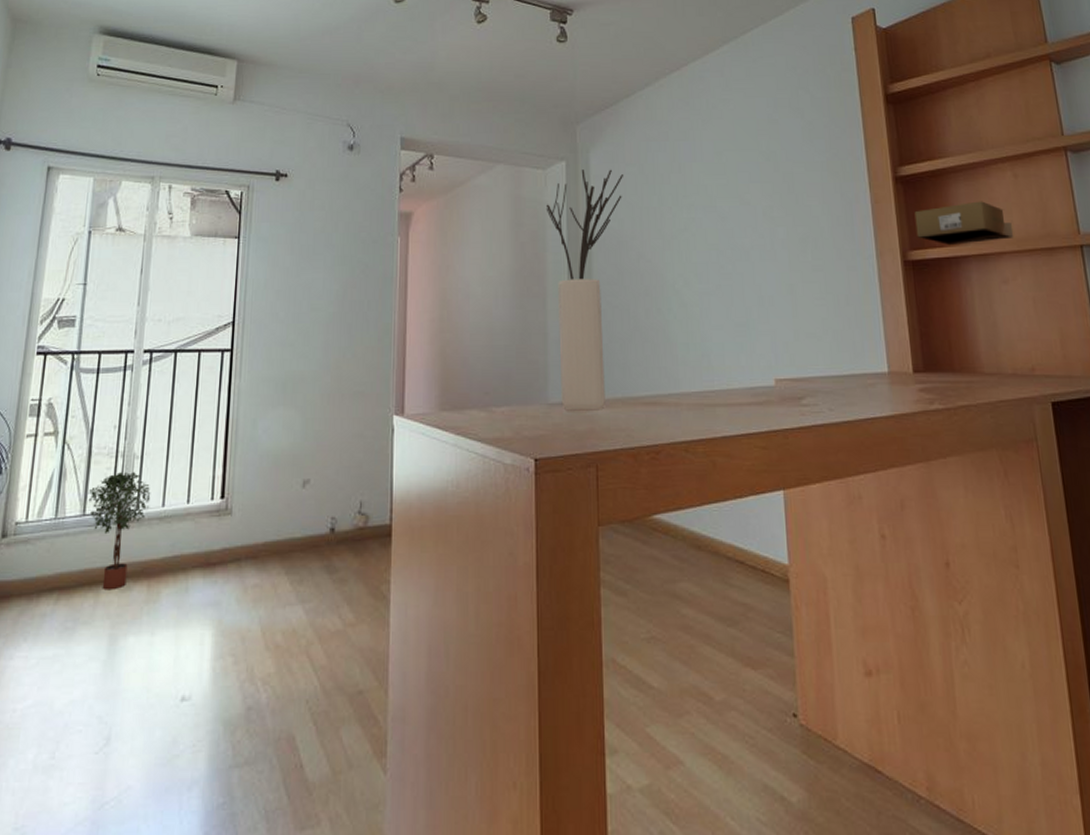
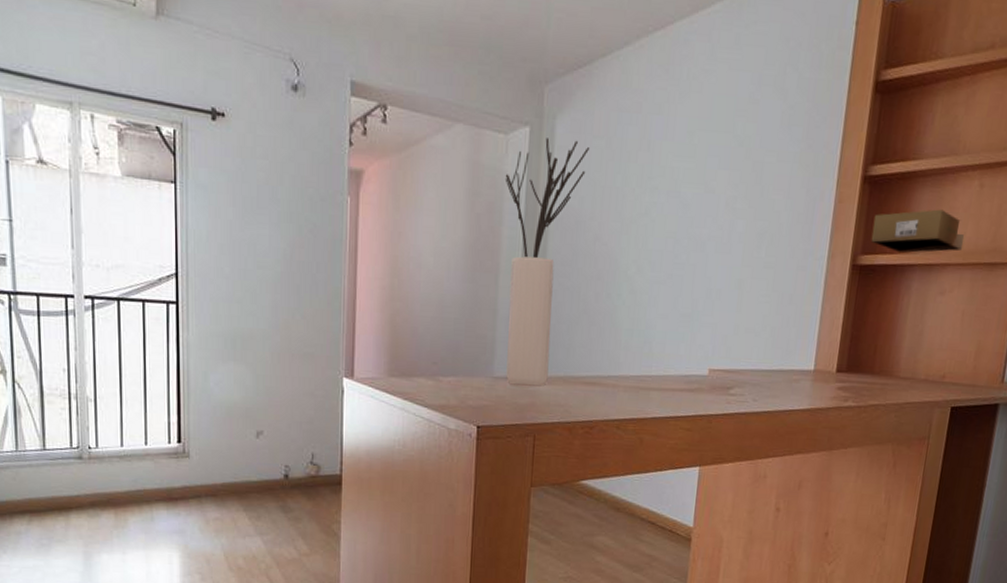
potted tree: present [88,472,151,589] -> none [45,413,109,515]

